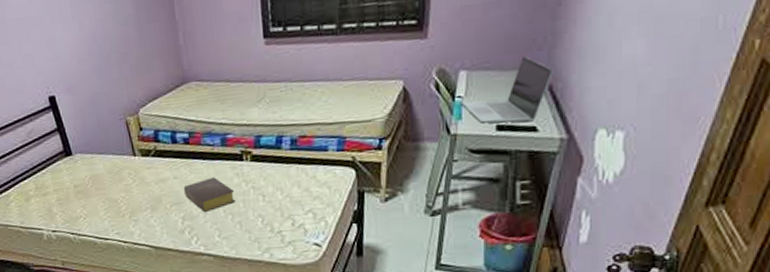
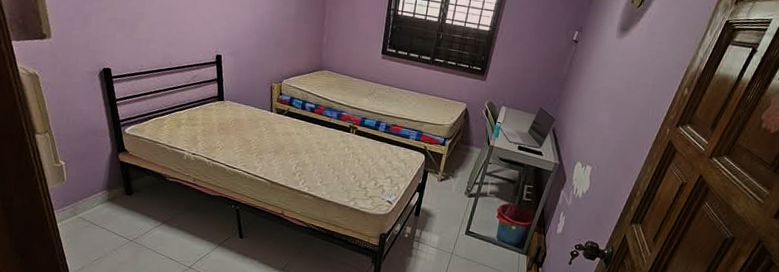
bible: present [183,177,236,213] -> none [302,139,339,164]

